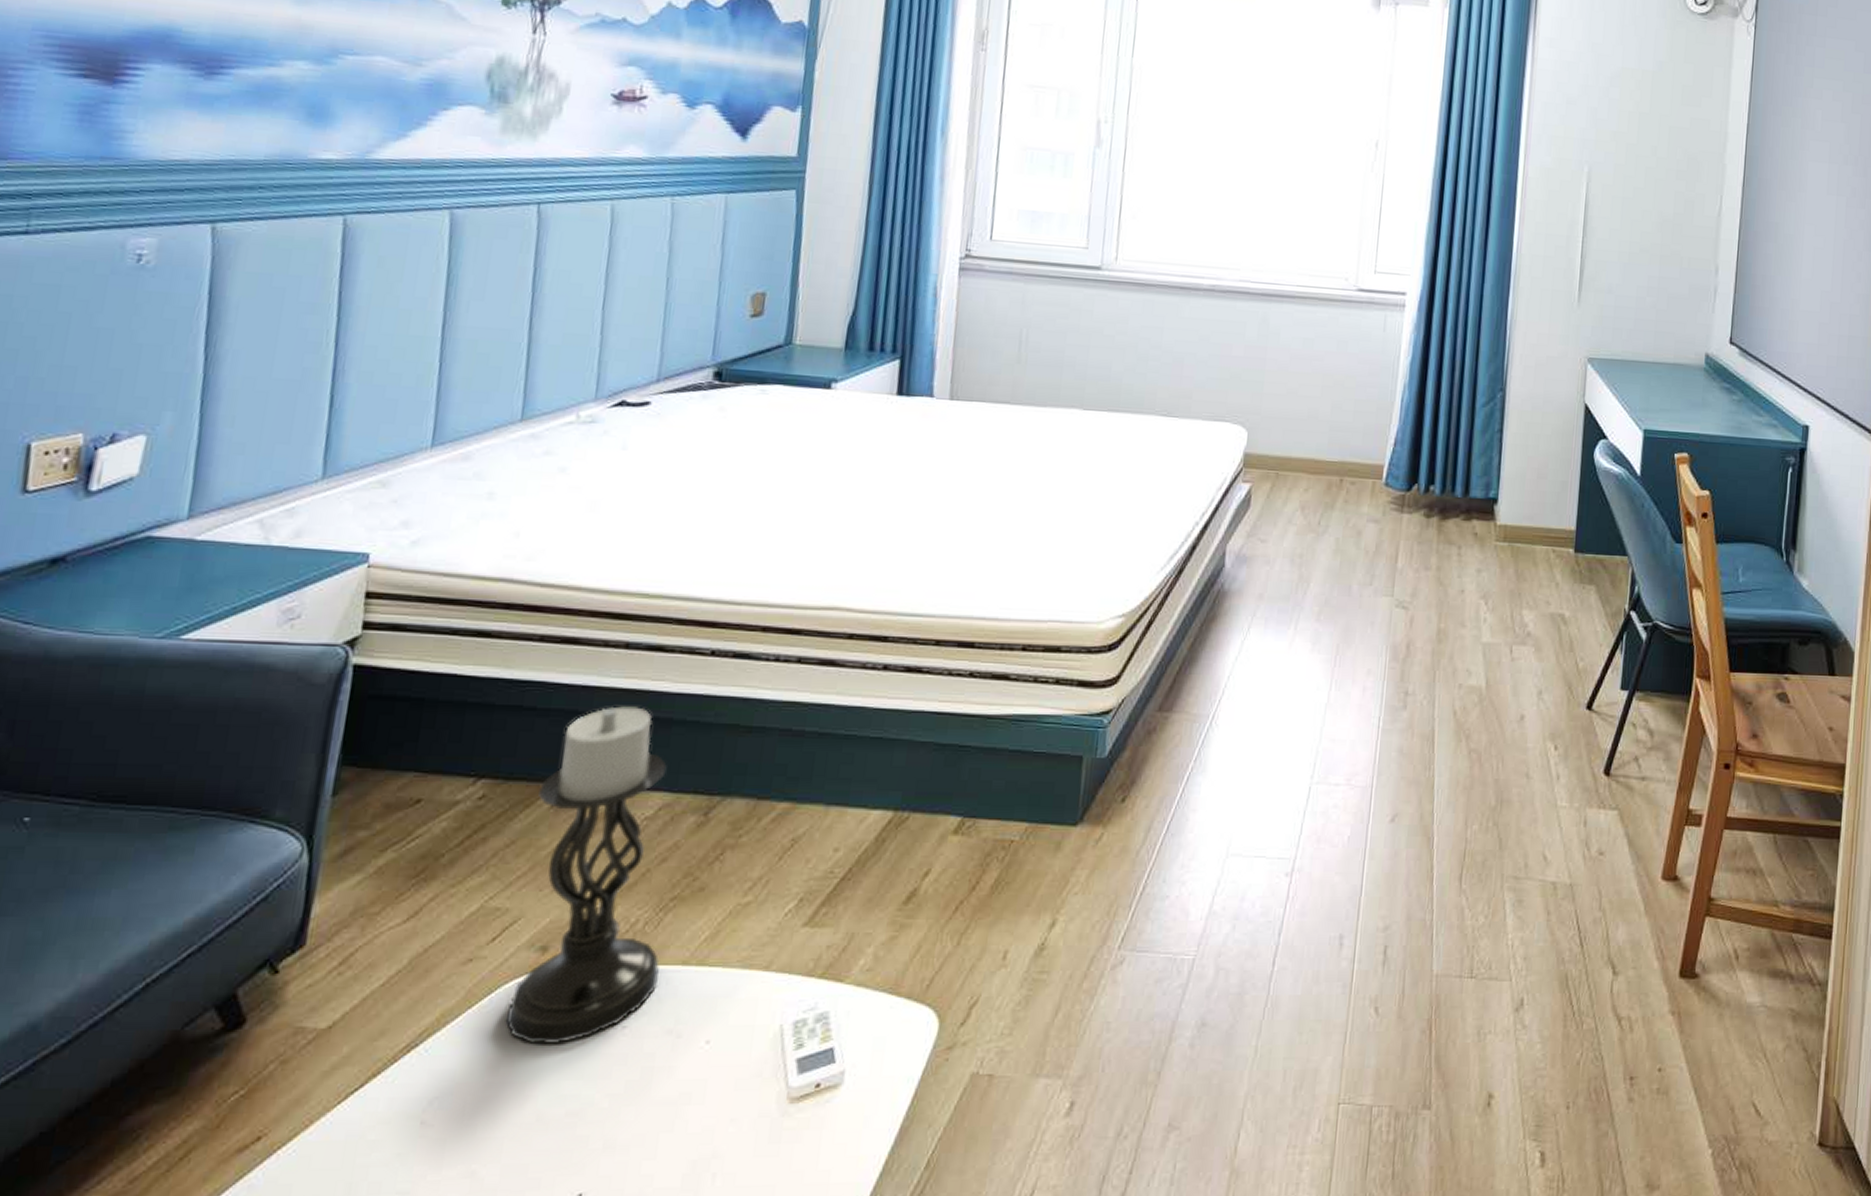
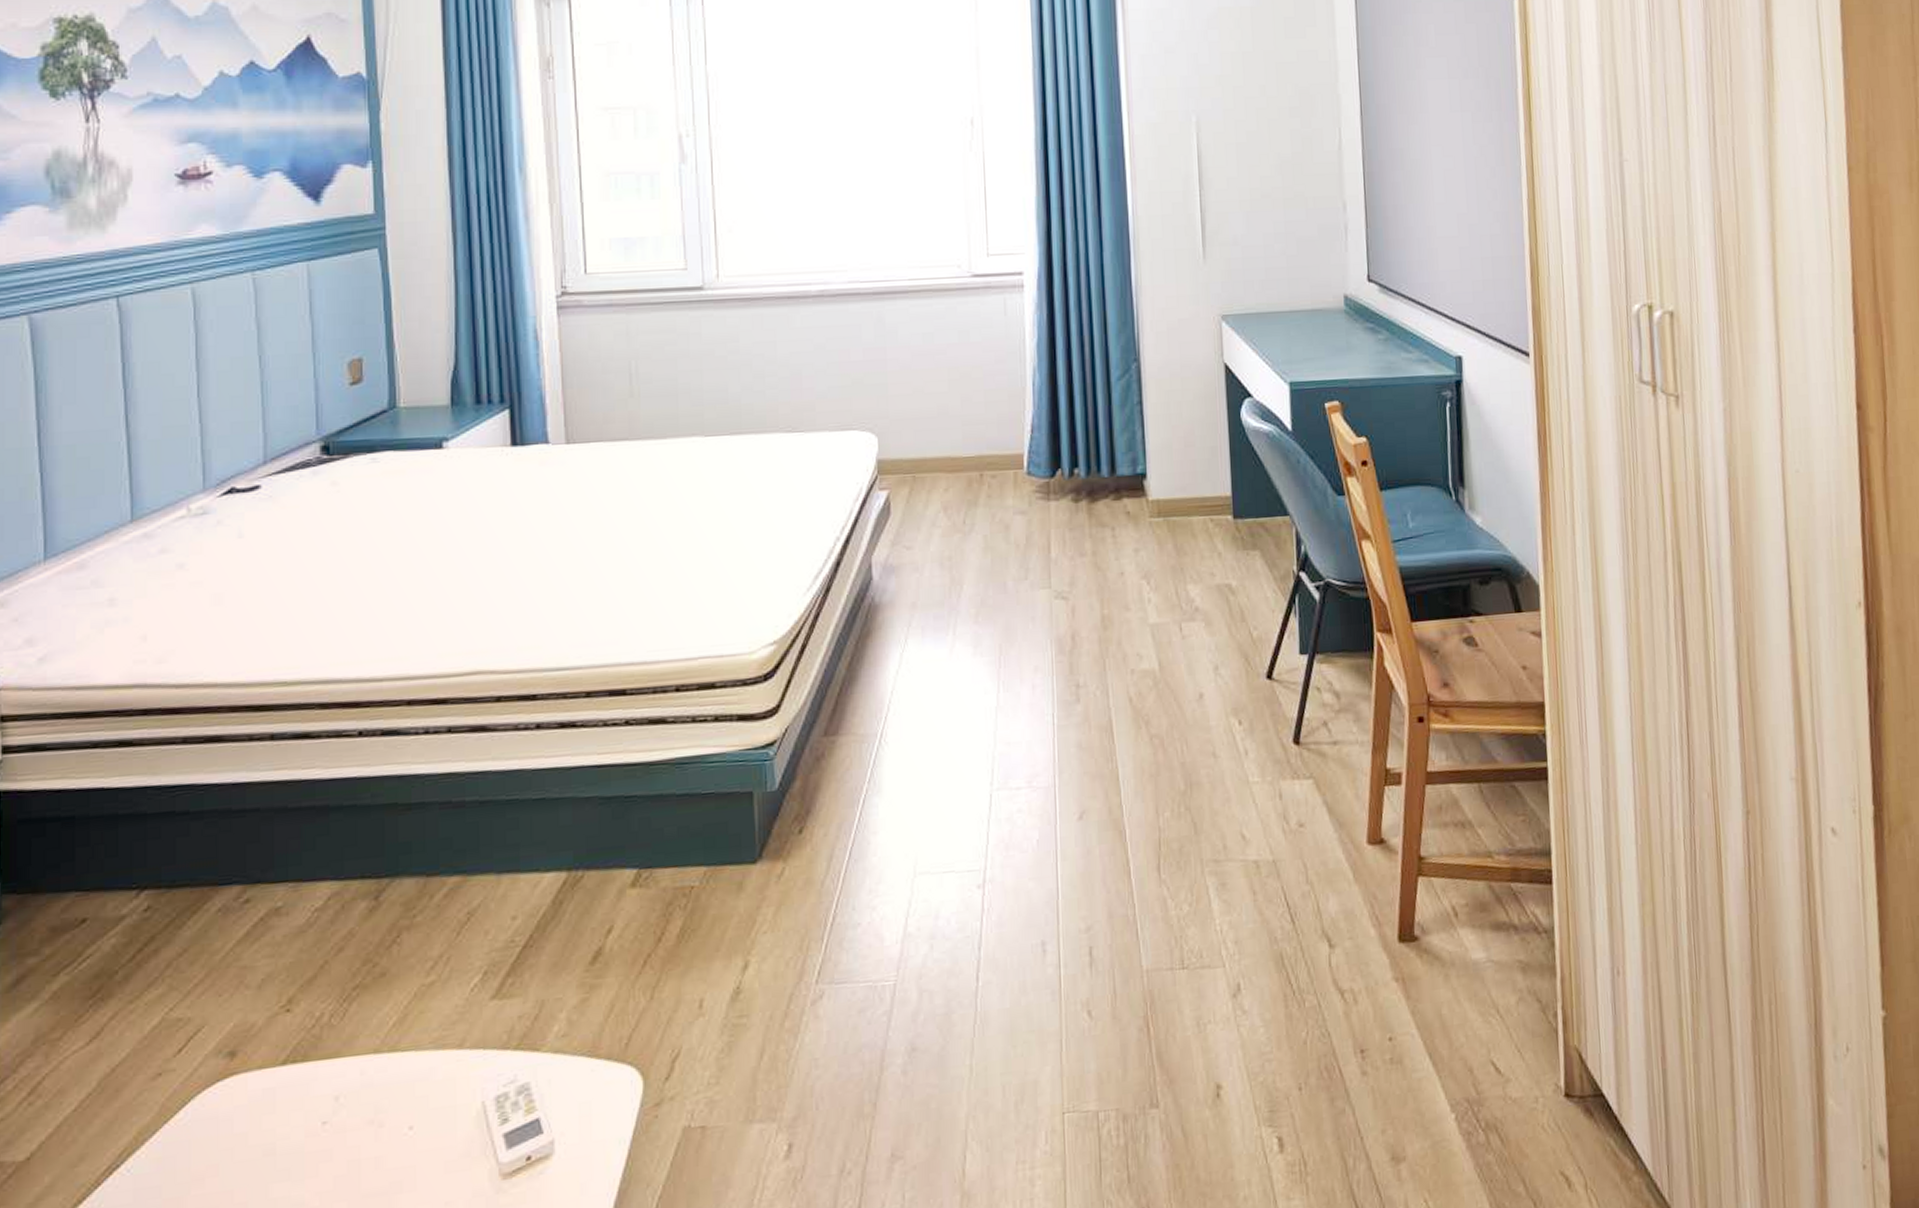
candle holder: present [505,706,667,1045] -> none [203,798,353,1151]

